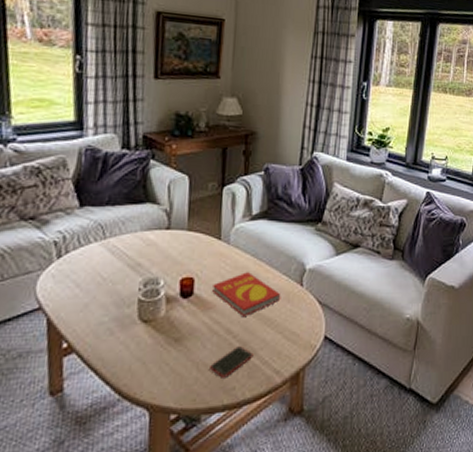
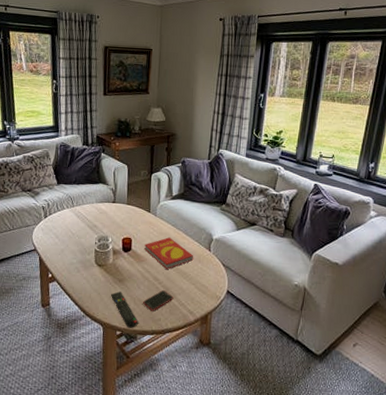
remote control: none [161,356,203,407] -> present [110,291,138,328]

